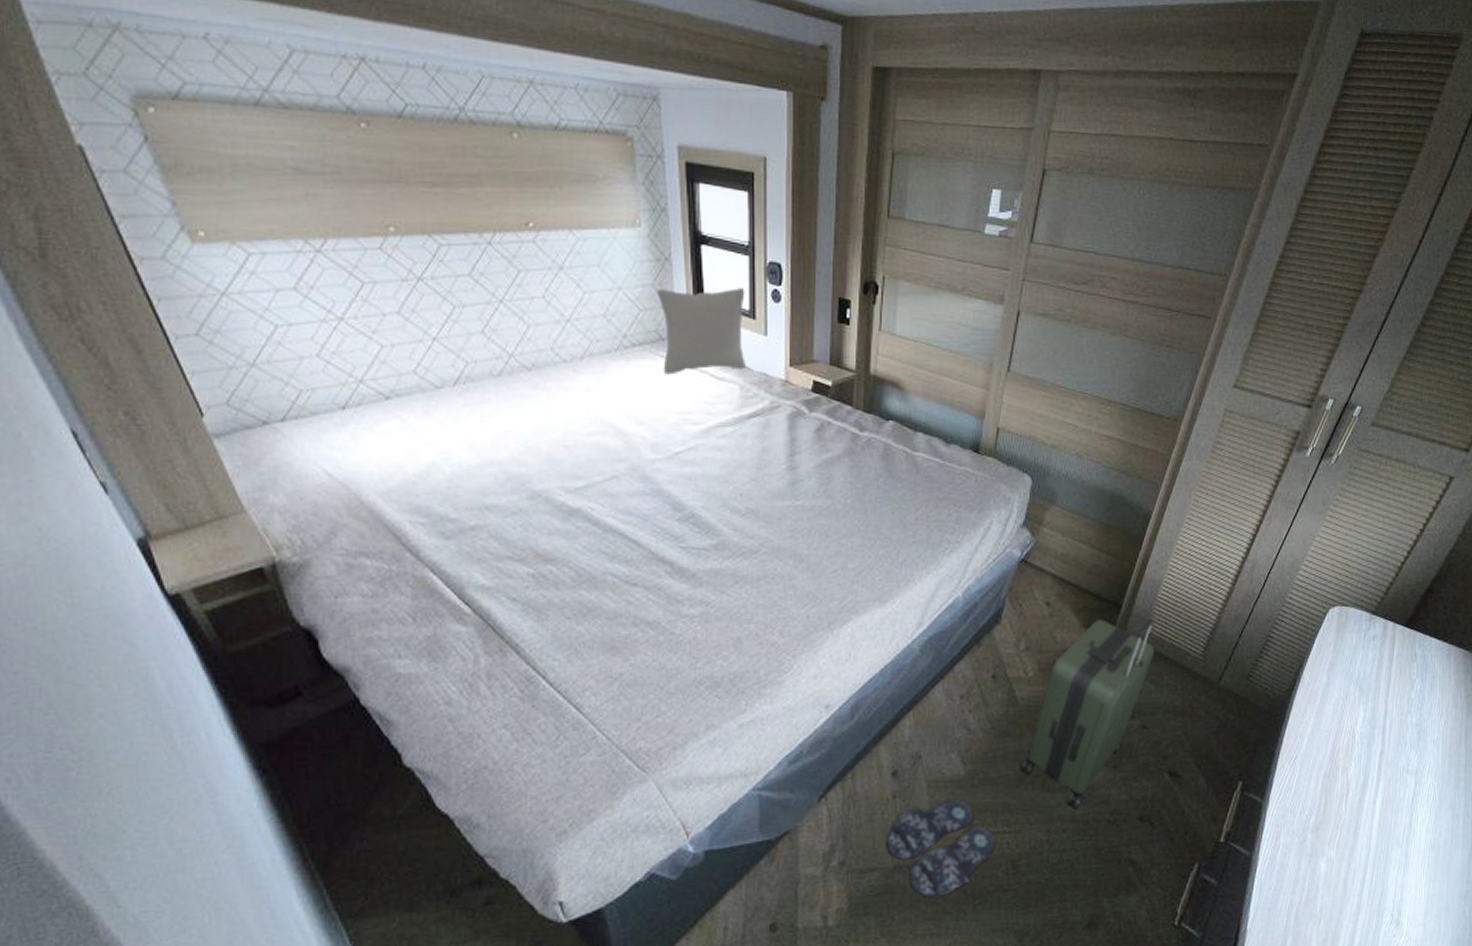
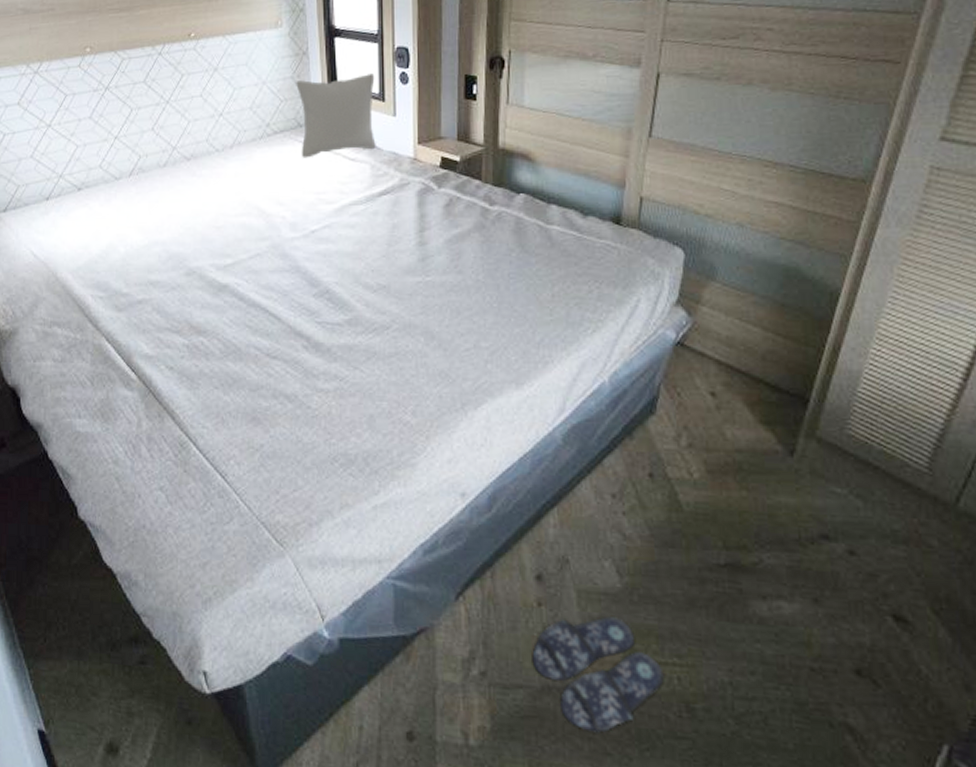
suitcase: present [1020,618,1155,809] -> none [690,415,860,648]

